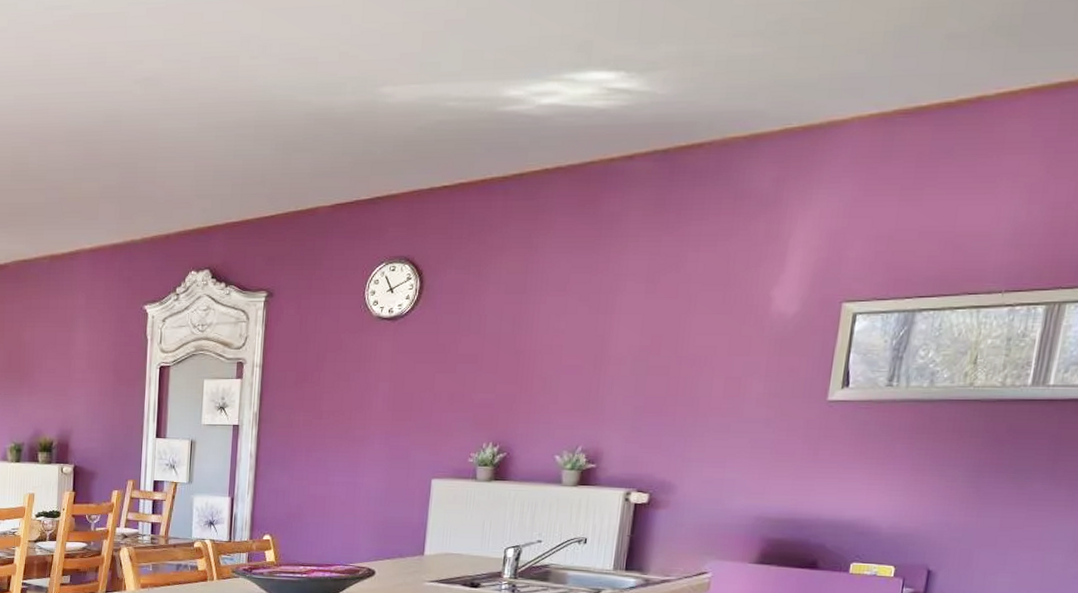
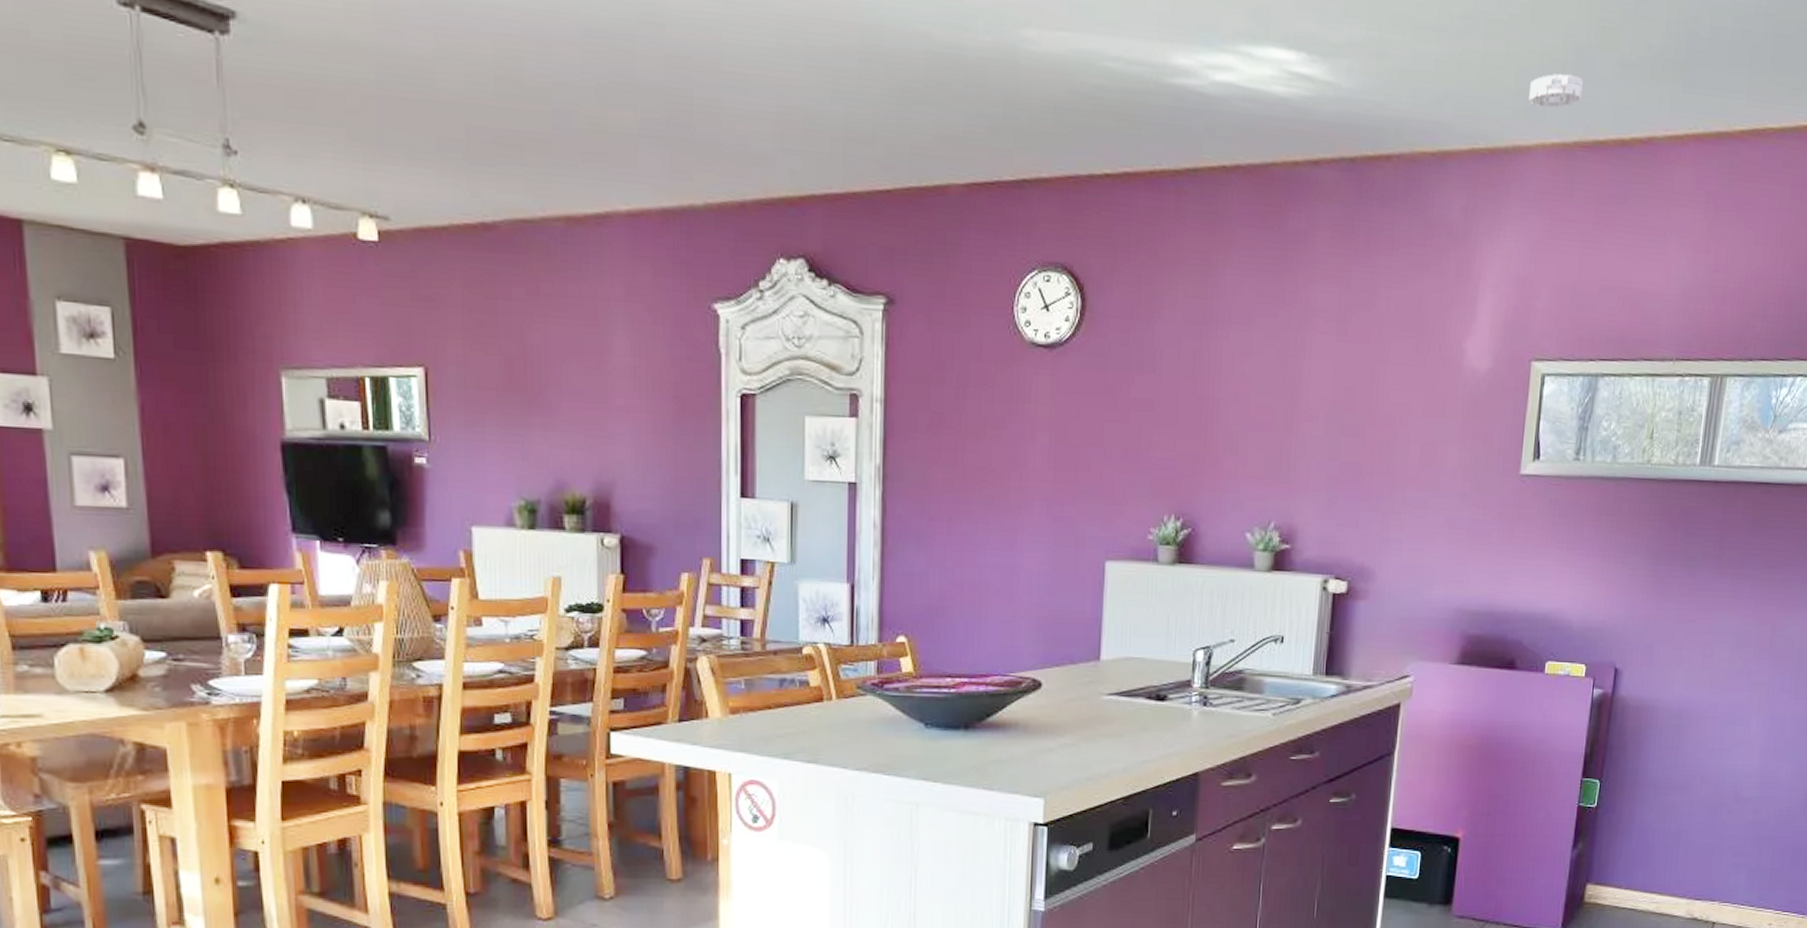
smoke detector: none [845,53,905,85] -> present [1528,73,1583,108]

